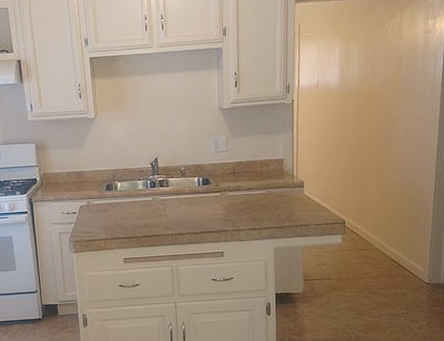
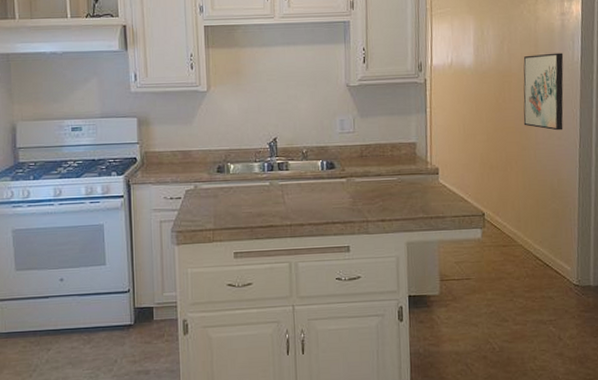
wall art: none [384,70,426,145] -> present [523,52,564,131]

